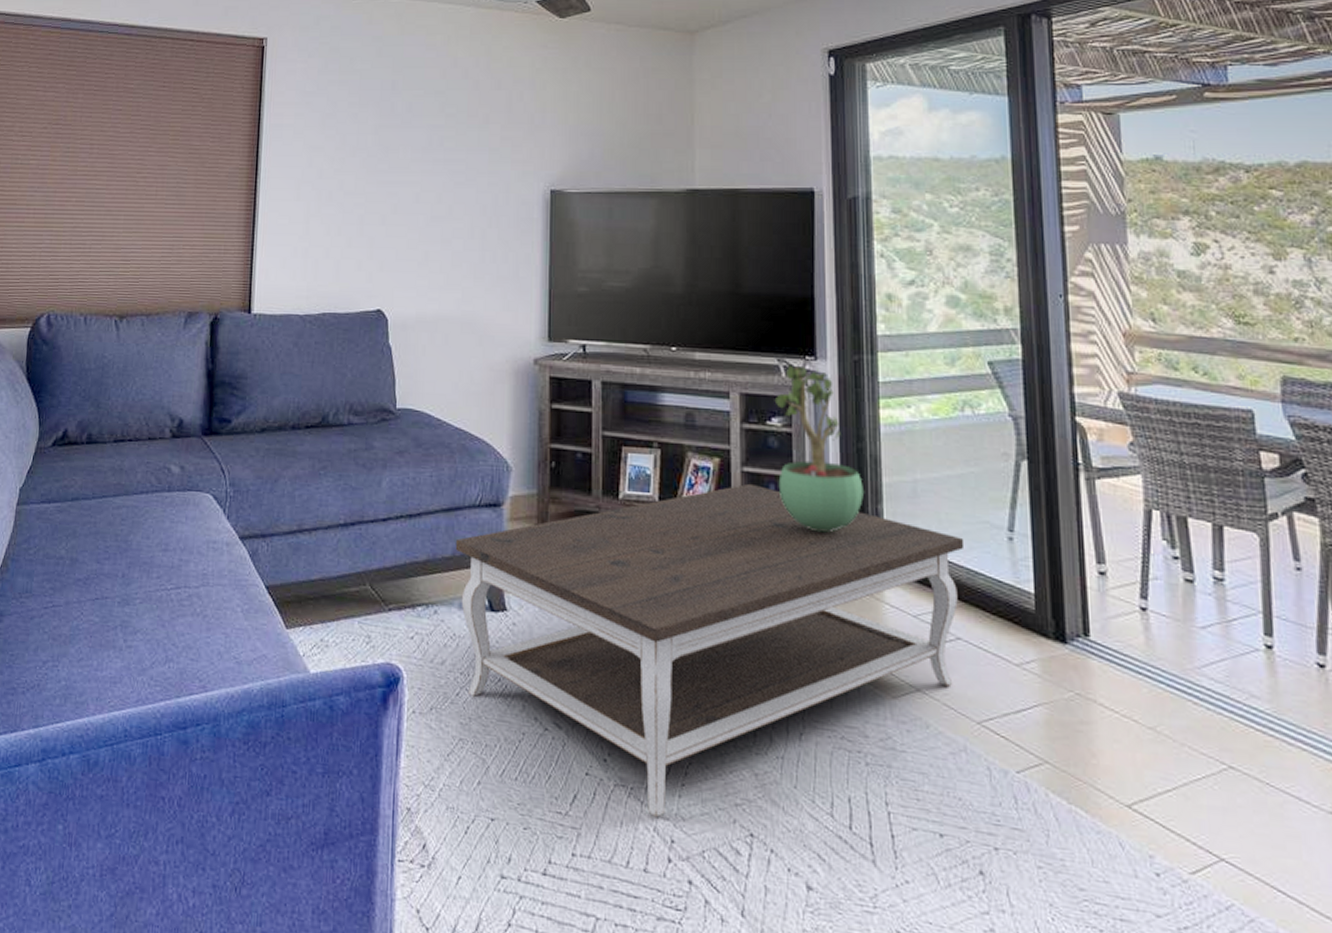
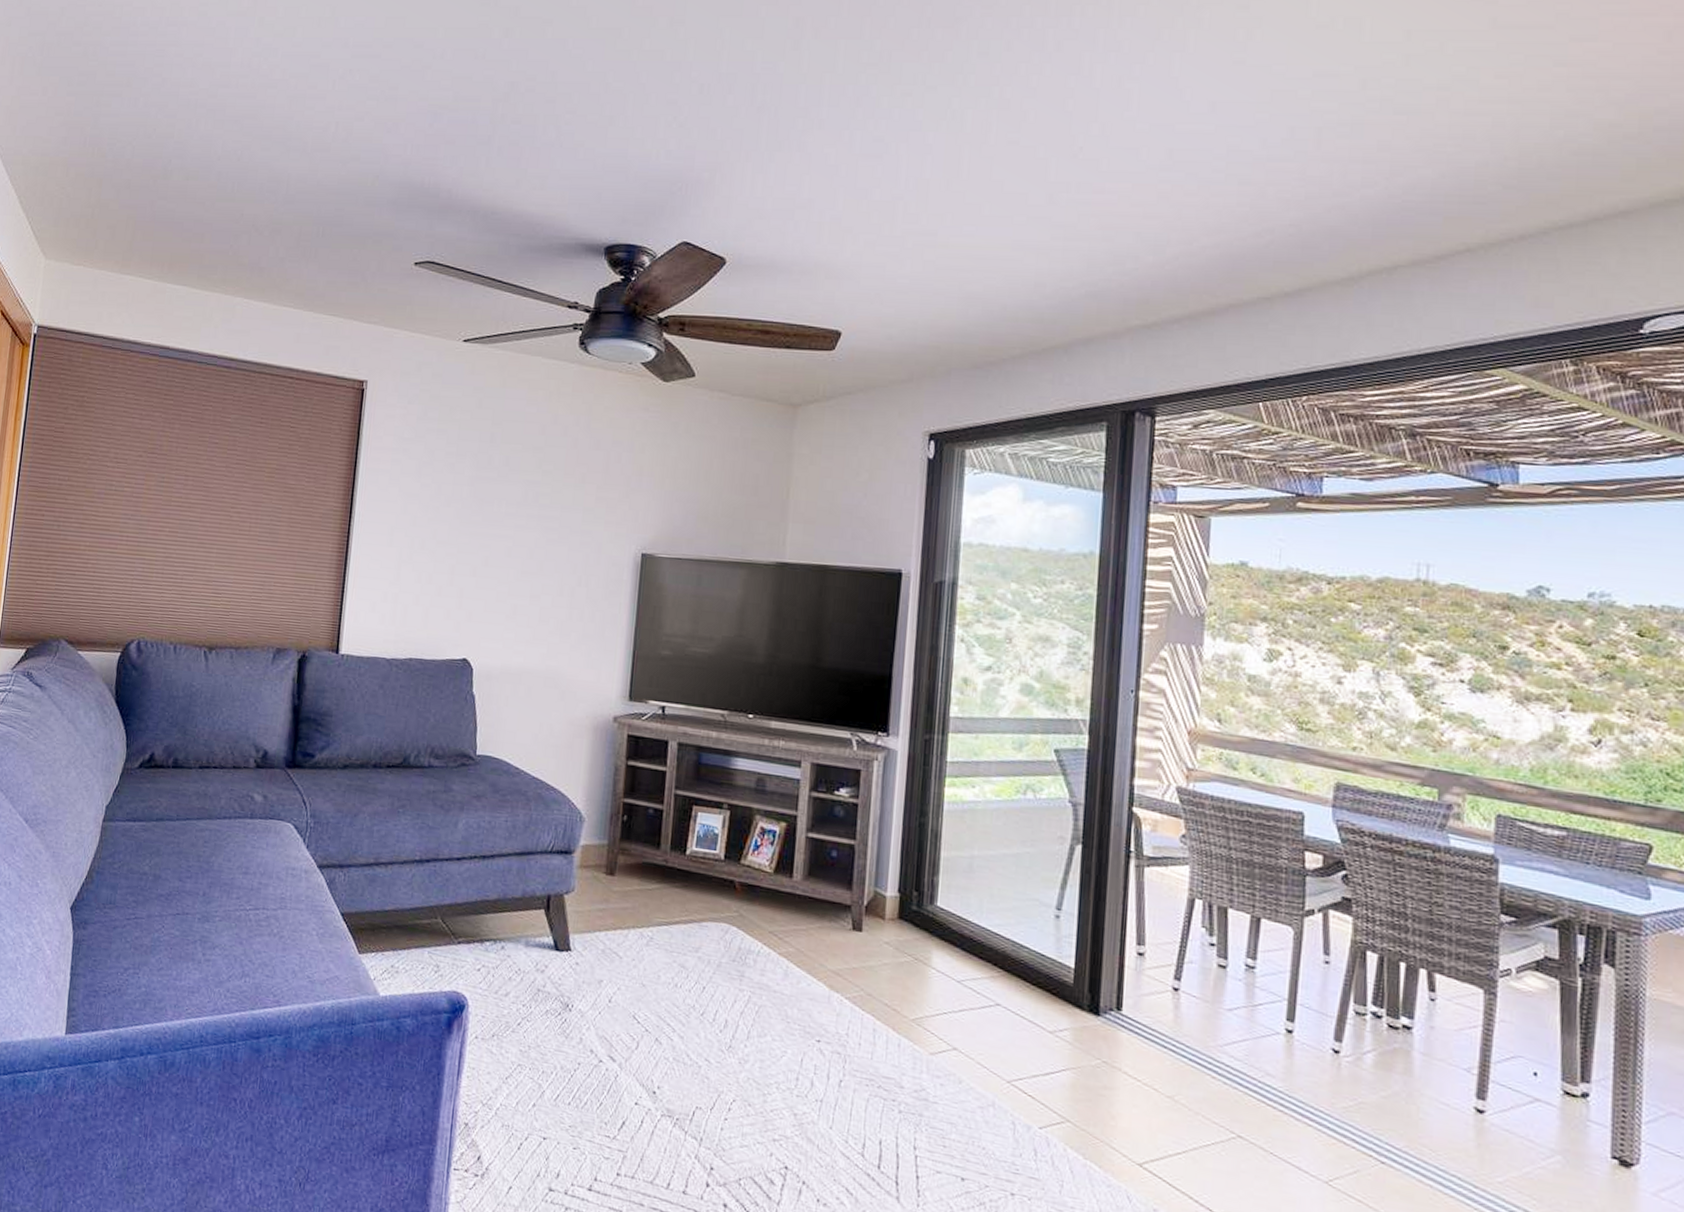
coffee table: present [455,483,965,817] -> none [525,848,1013,1146]
potted plant: present [774,365,864,533] -> none [840,739,922,900]

